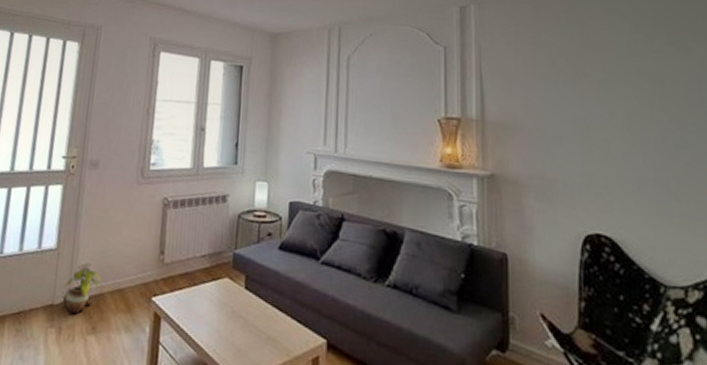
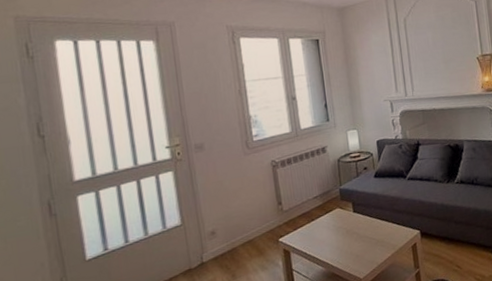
potted plant: present [63,263,101,315] -> none [198,228,231,272]

